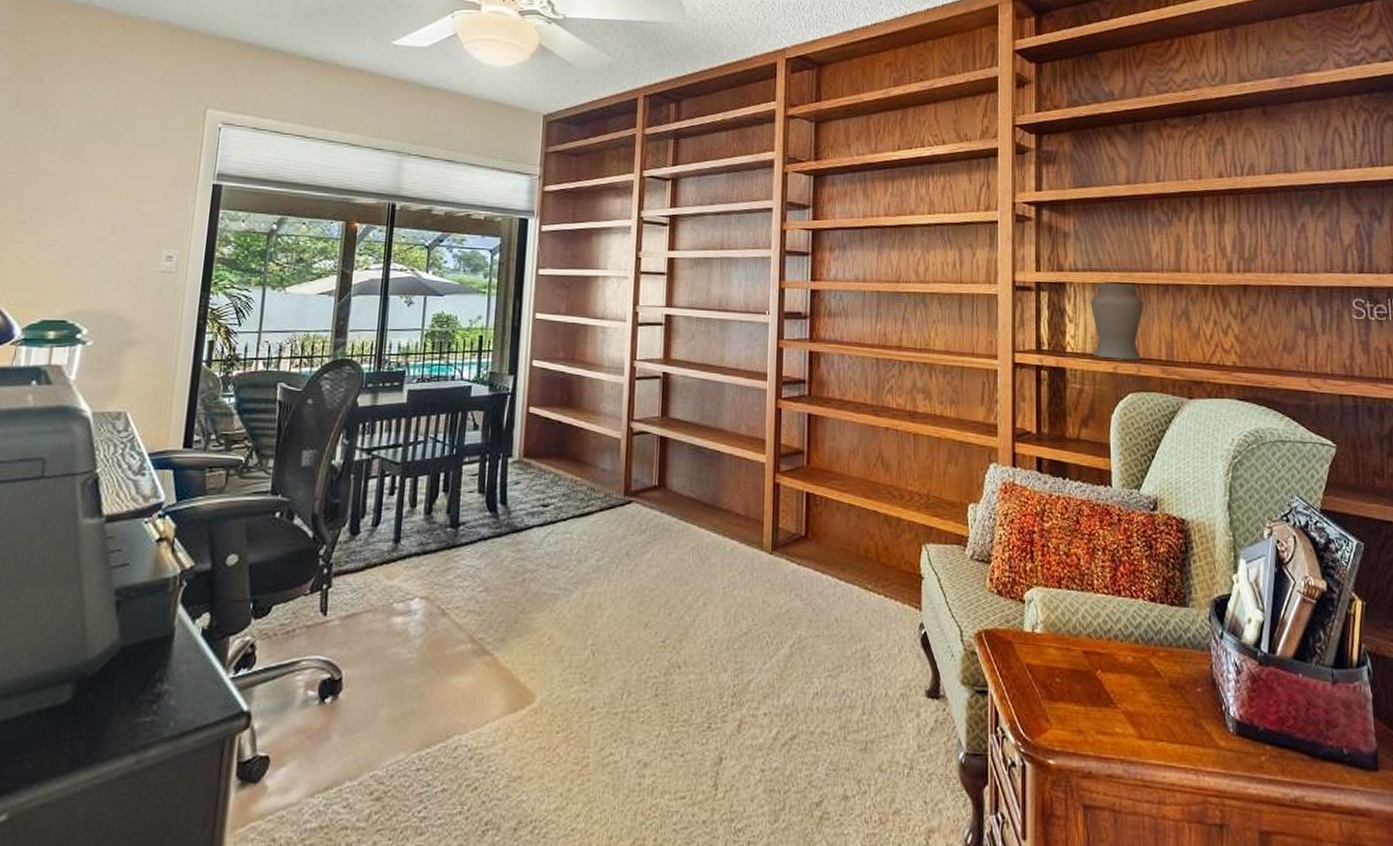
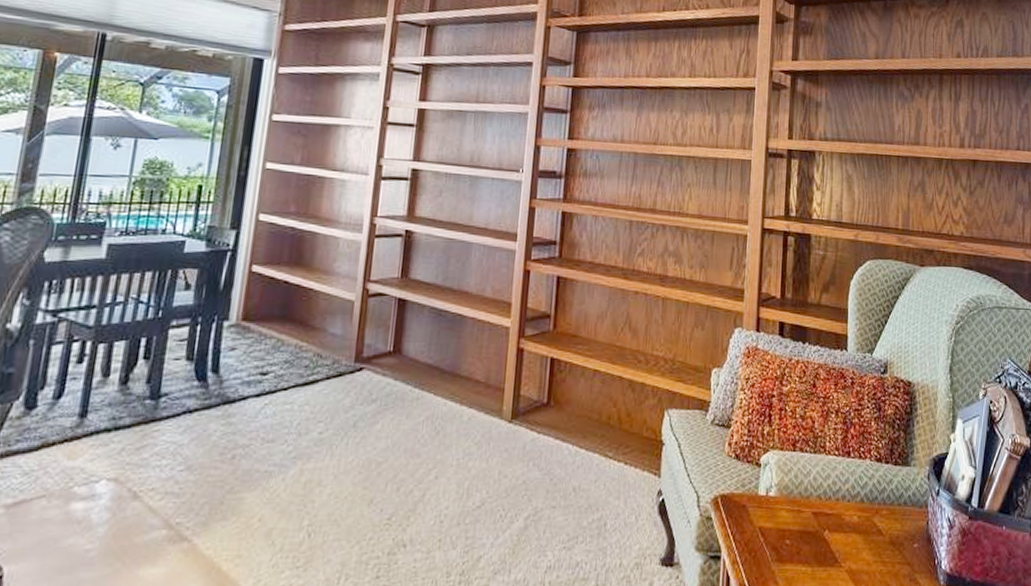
decorative vase: present [1090,283,1143,360] -> none [837,152,885,228]

